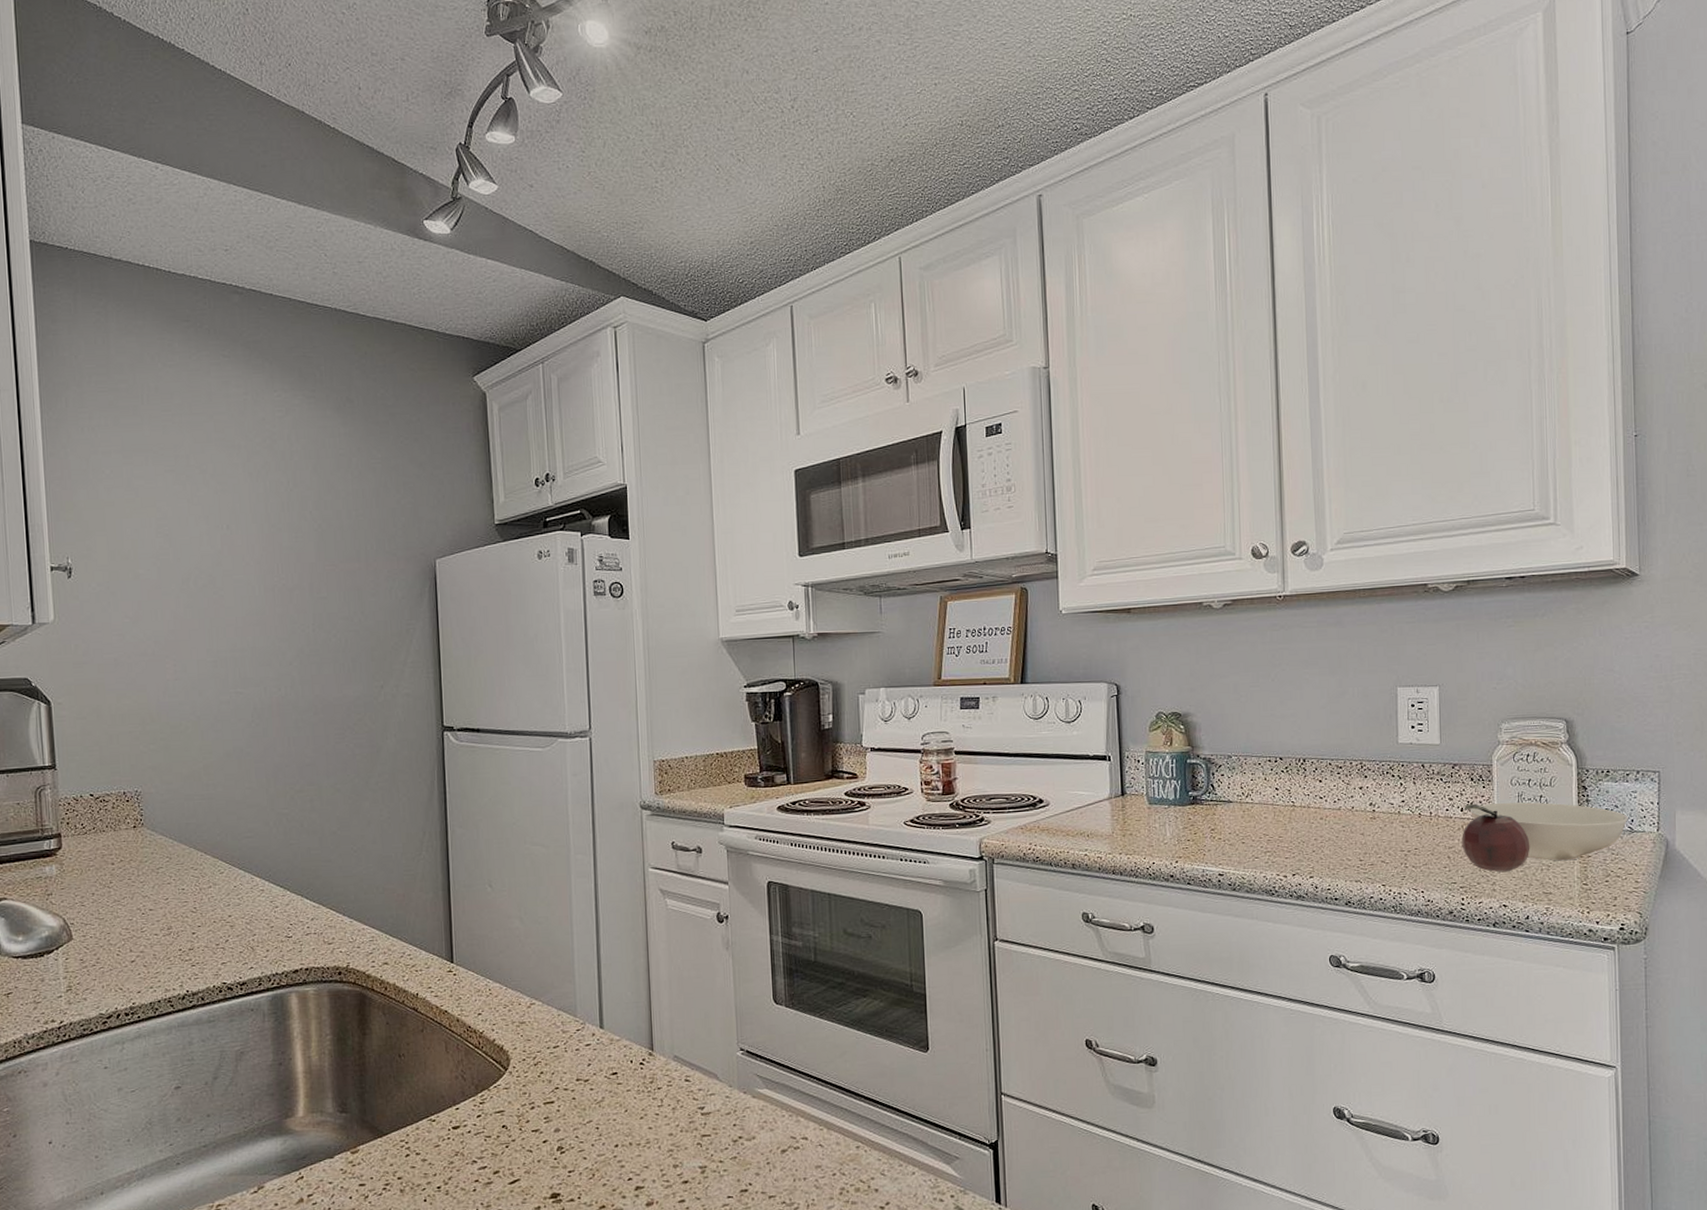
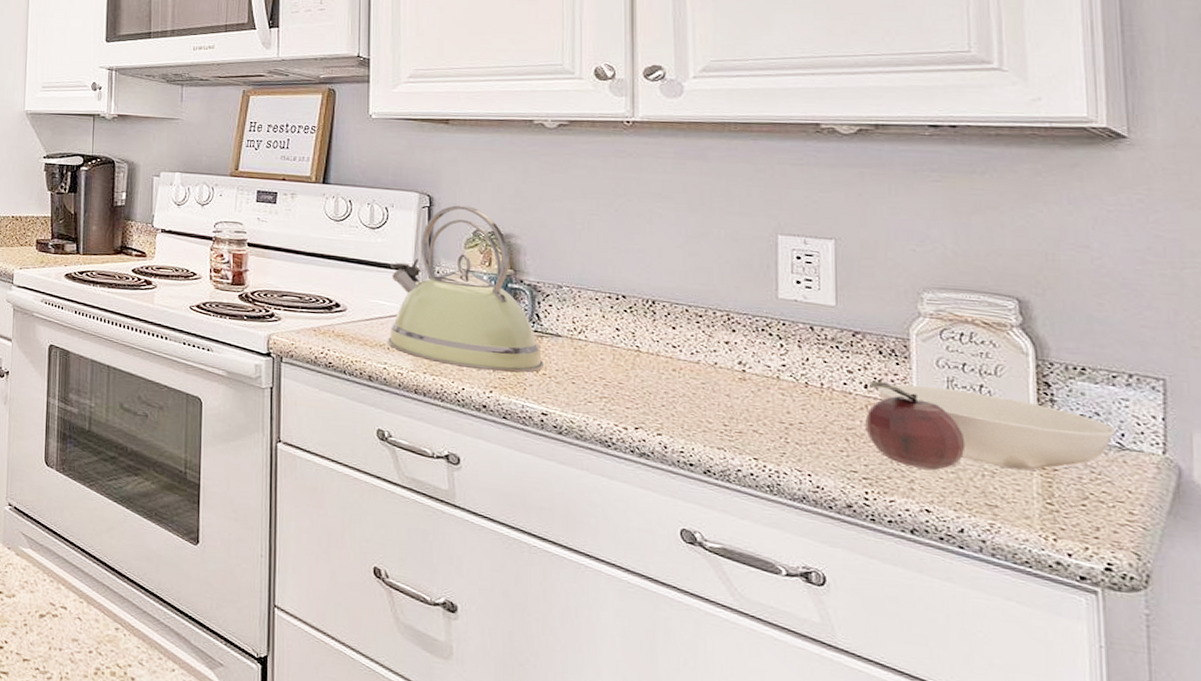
kettle: none [1086,691,1219,843] -> present [388,205,544,373]

